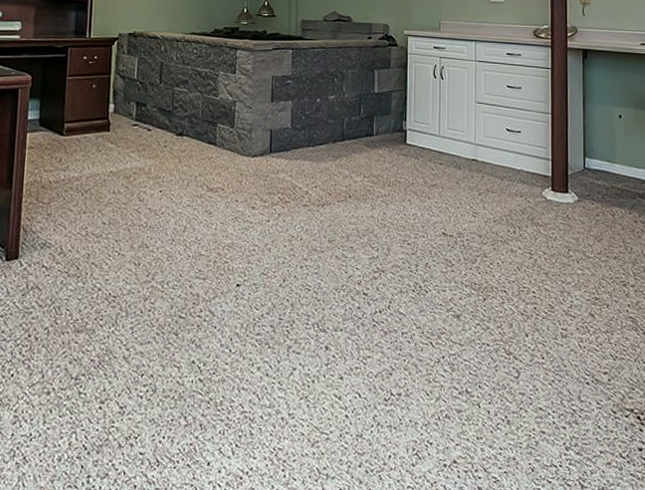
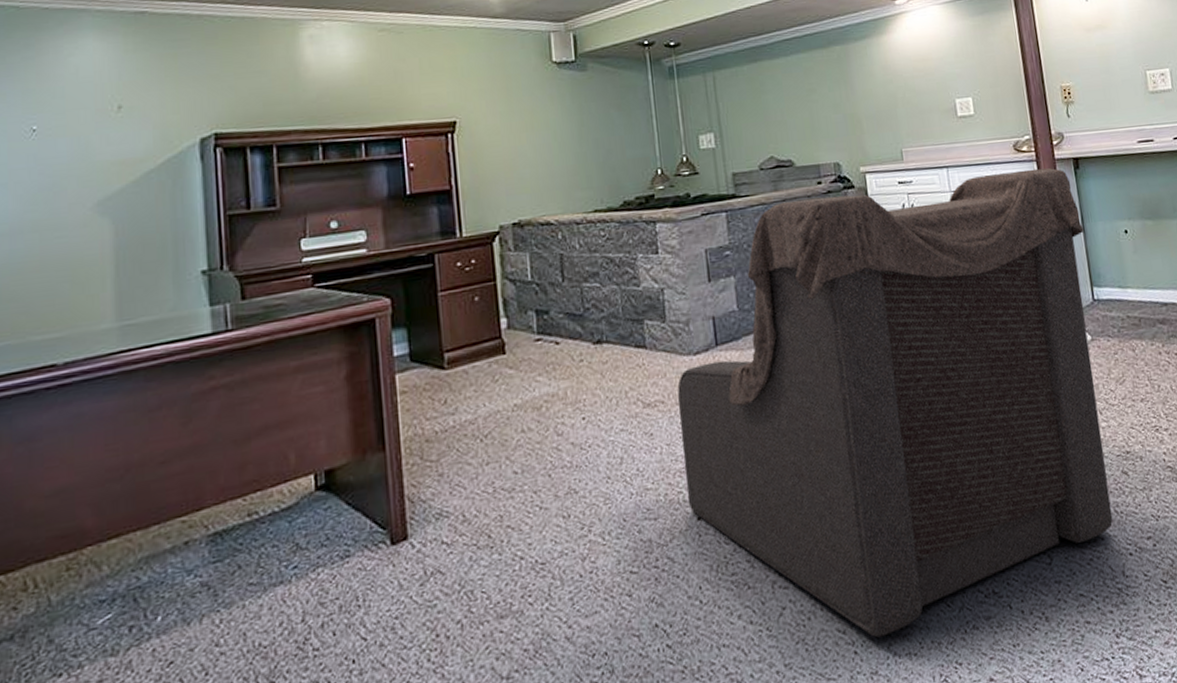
armchair: none [231,48,584,408] -> present [677,167,1113,638]

